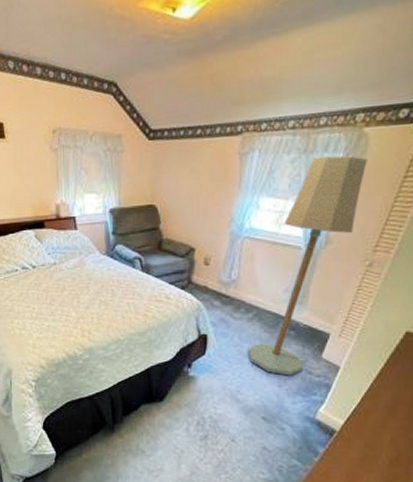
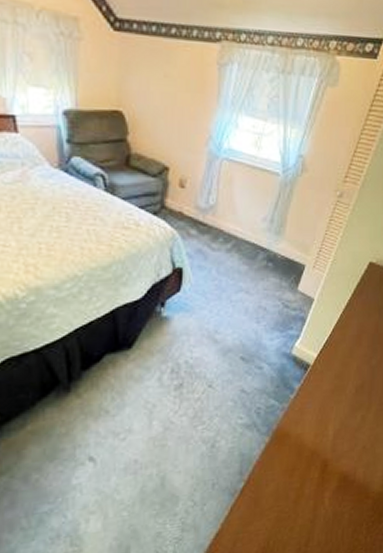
floor lamp: present [249,156,367,376] -> none [227,79,339,311]

